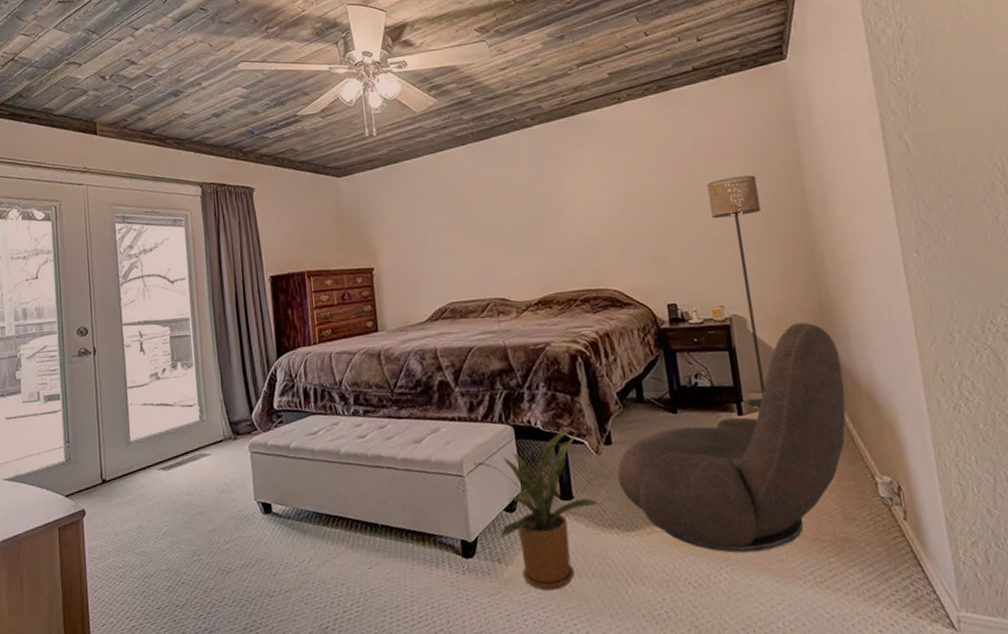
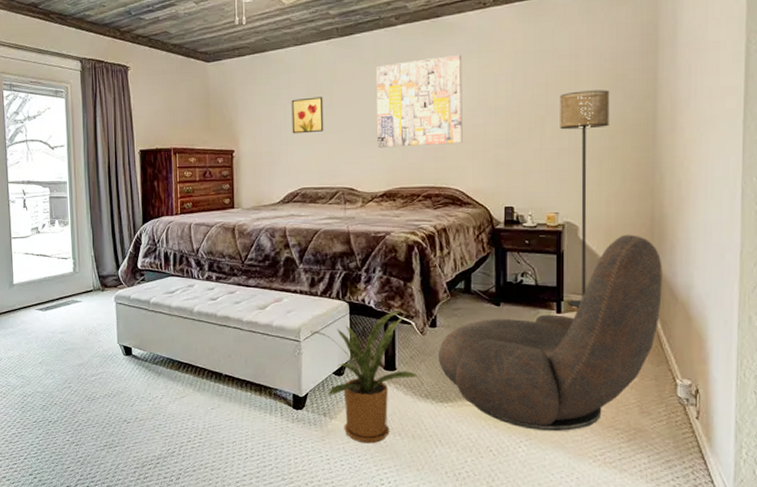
wall art: none [431,204,468,246] -> present [291,97,324,134]
wall art: none [515,150,615,253] -> present [375,54,463,148]

